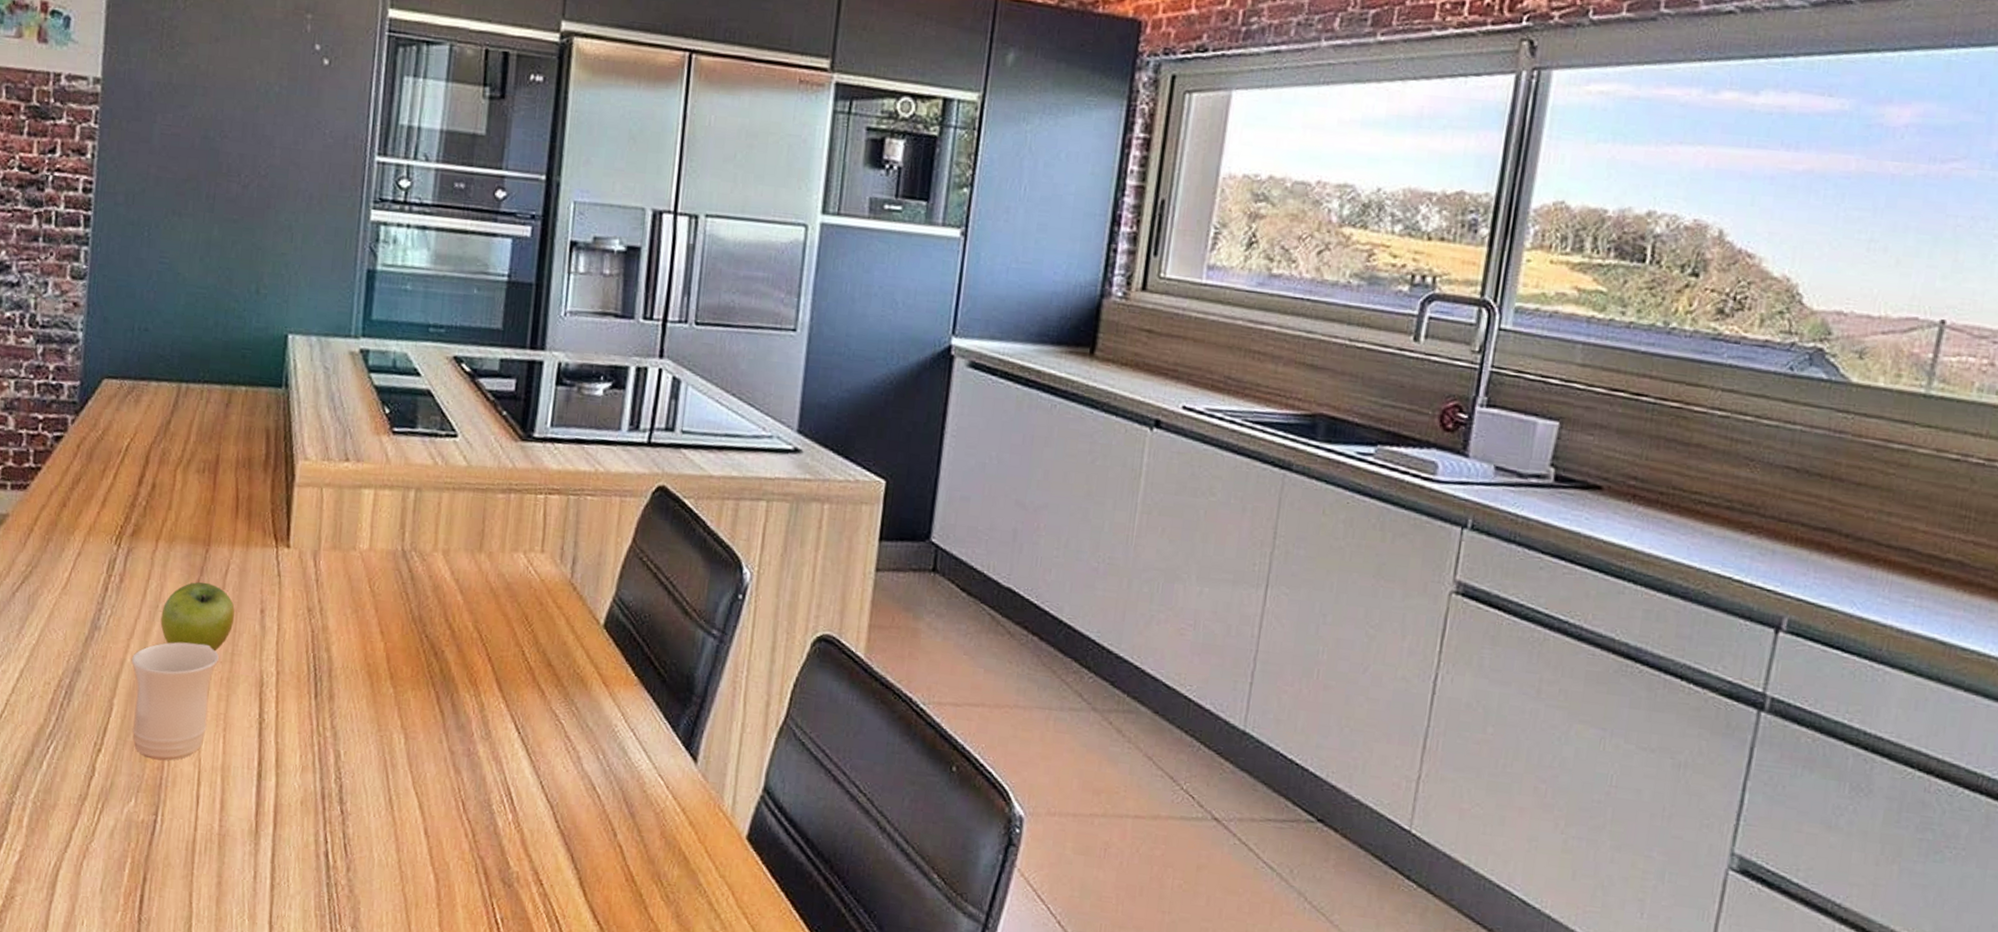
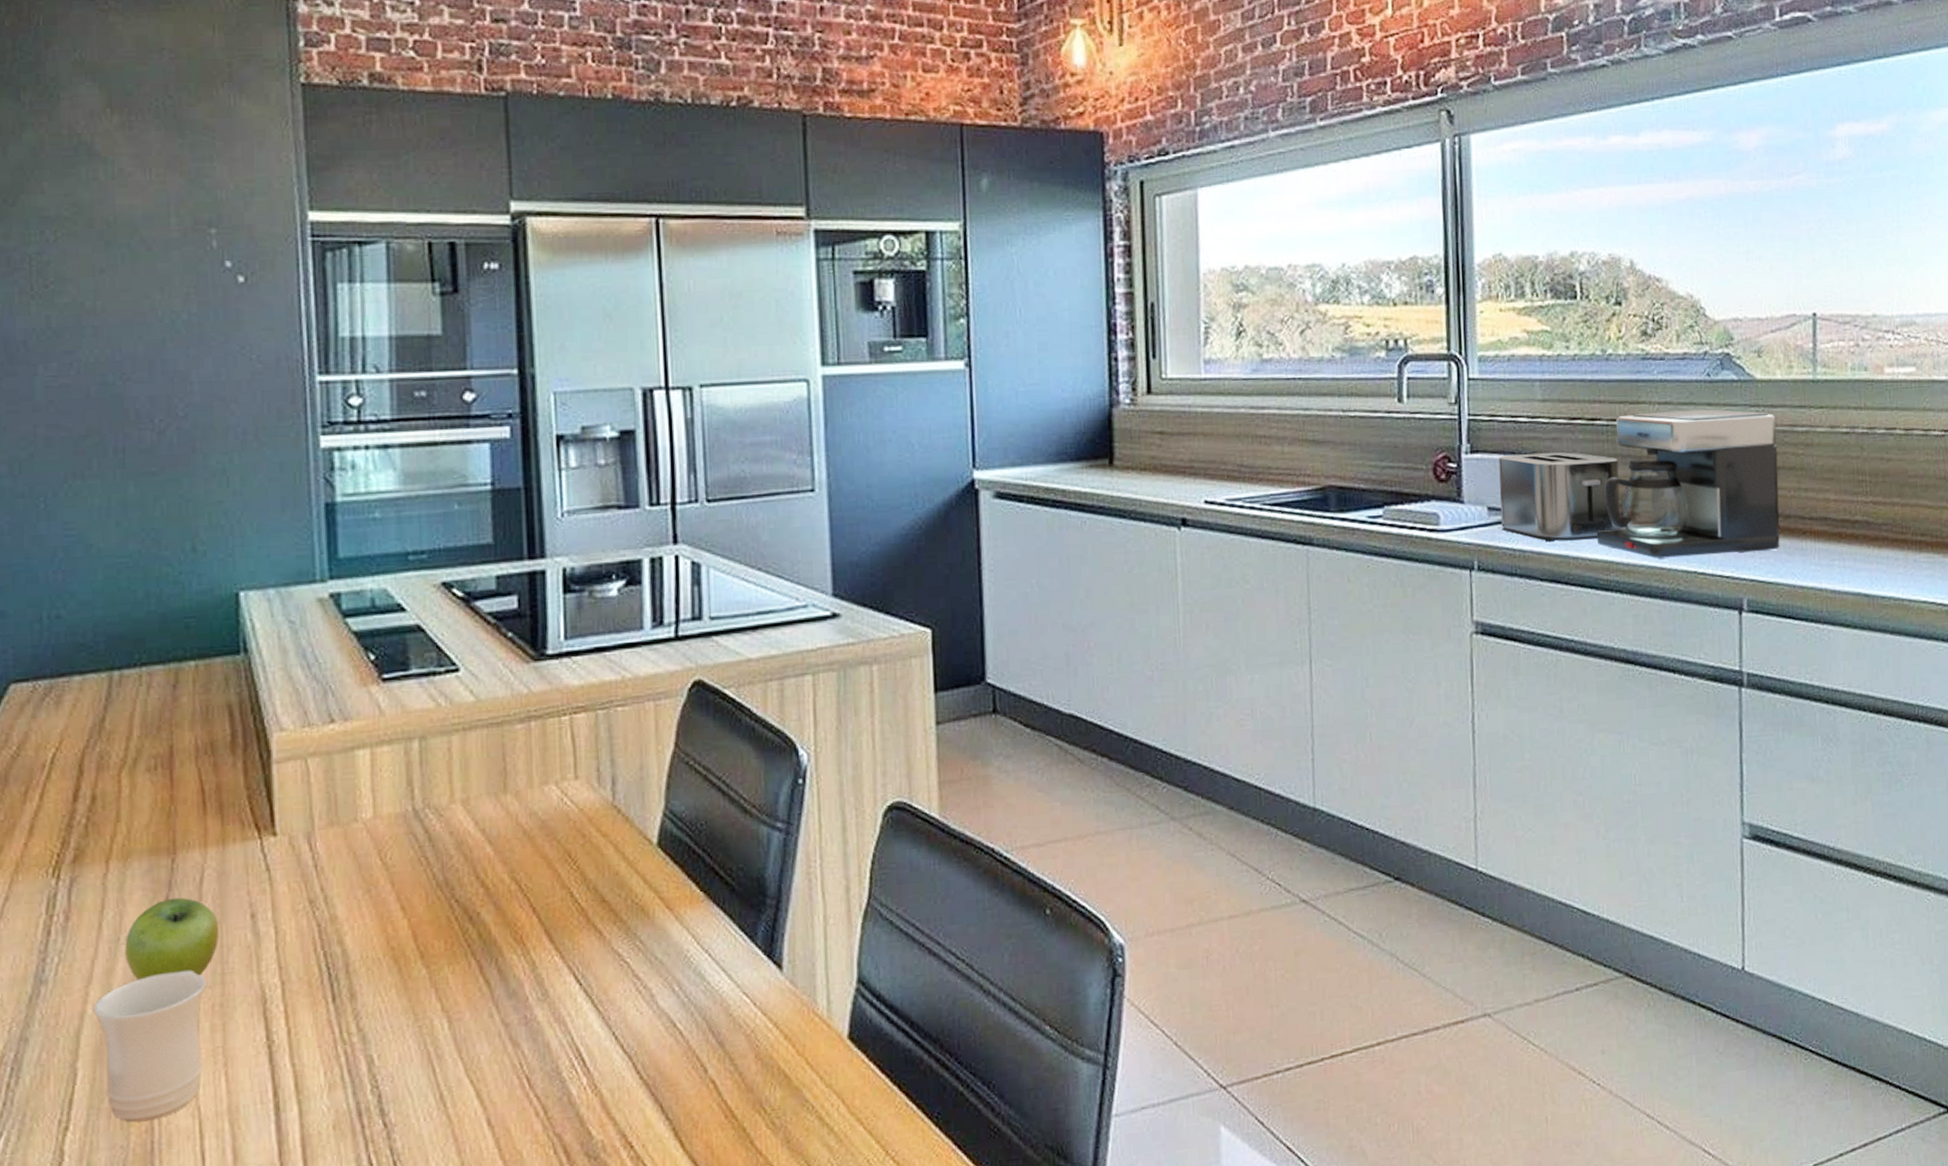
toaster: none [1506,415,1661,522] -> present [1498,452,1621,542]
coffee maker: none [1616,395,1868,572] -> present [1596,409,1780,559]

